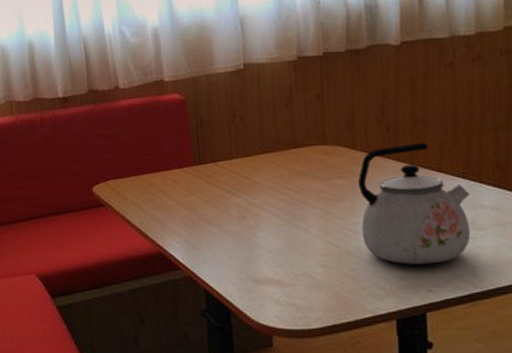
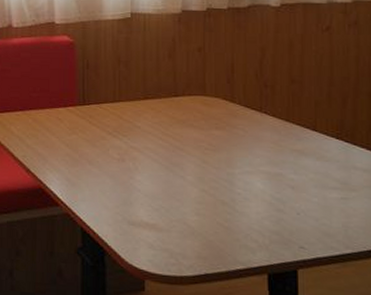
kettle: present [357,142,471,265] -> none [234,100,344,221]

